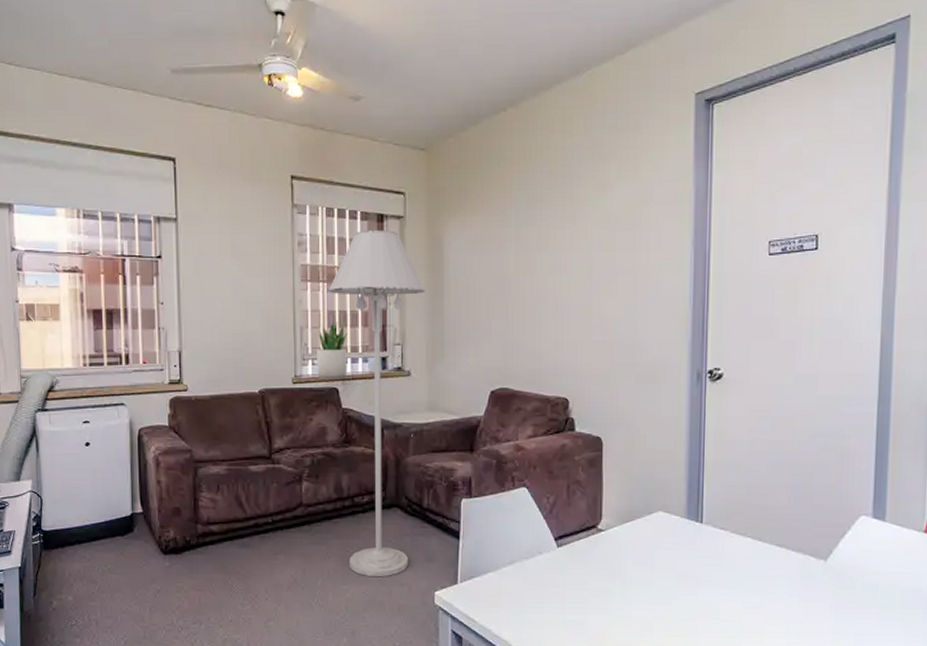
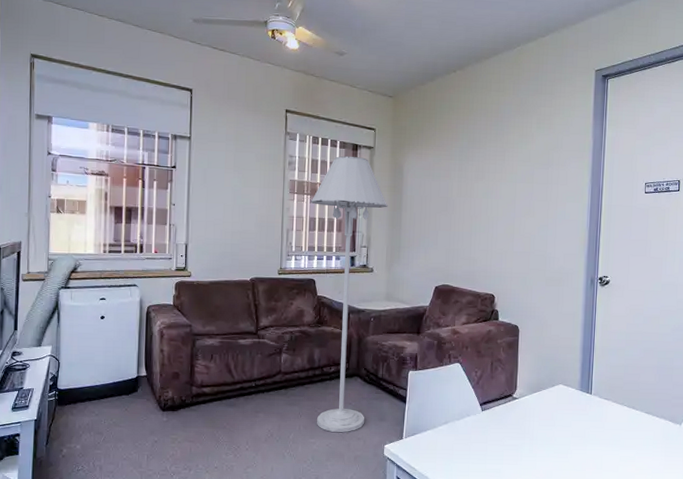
planter: present [317,320,348,380] -> none [298,226,324,273]

